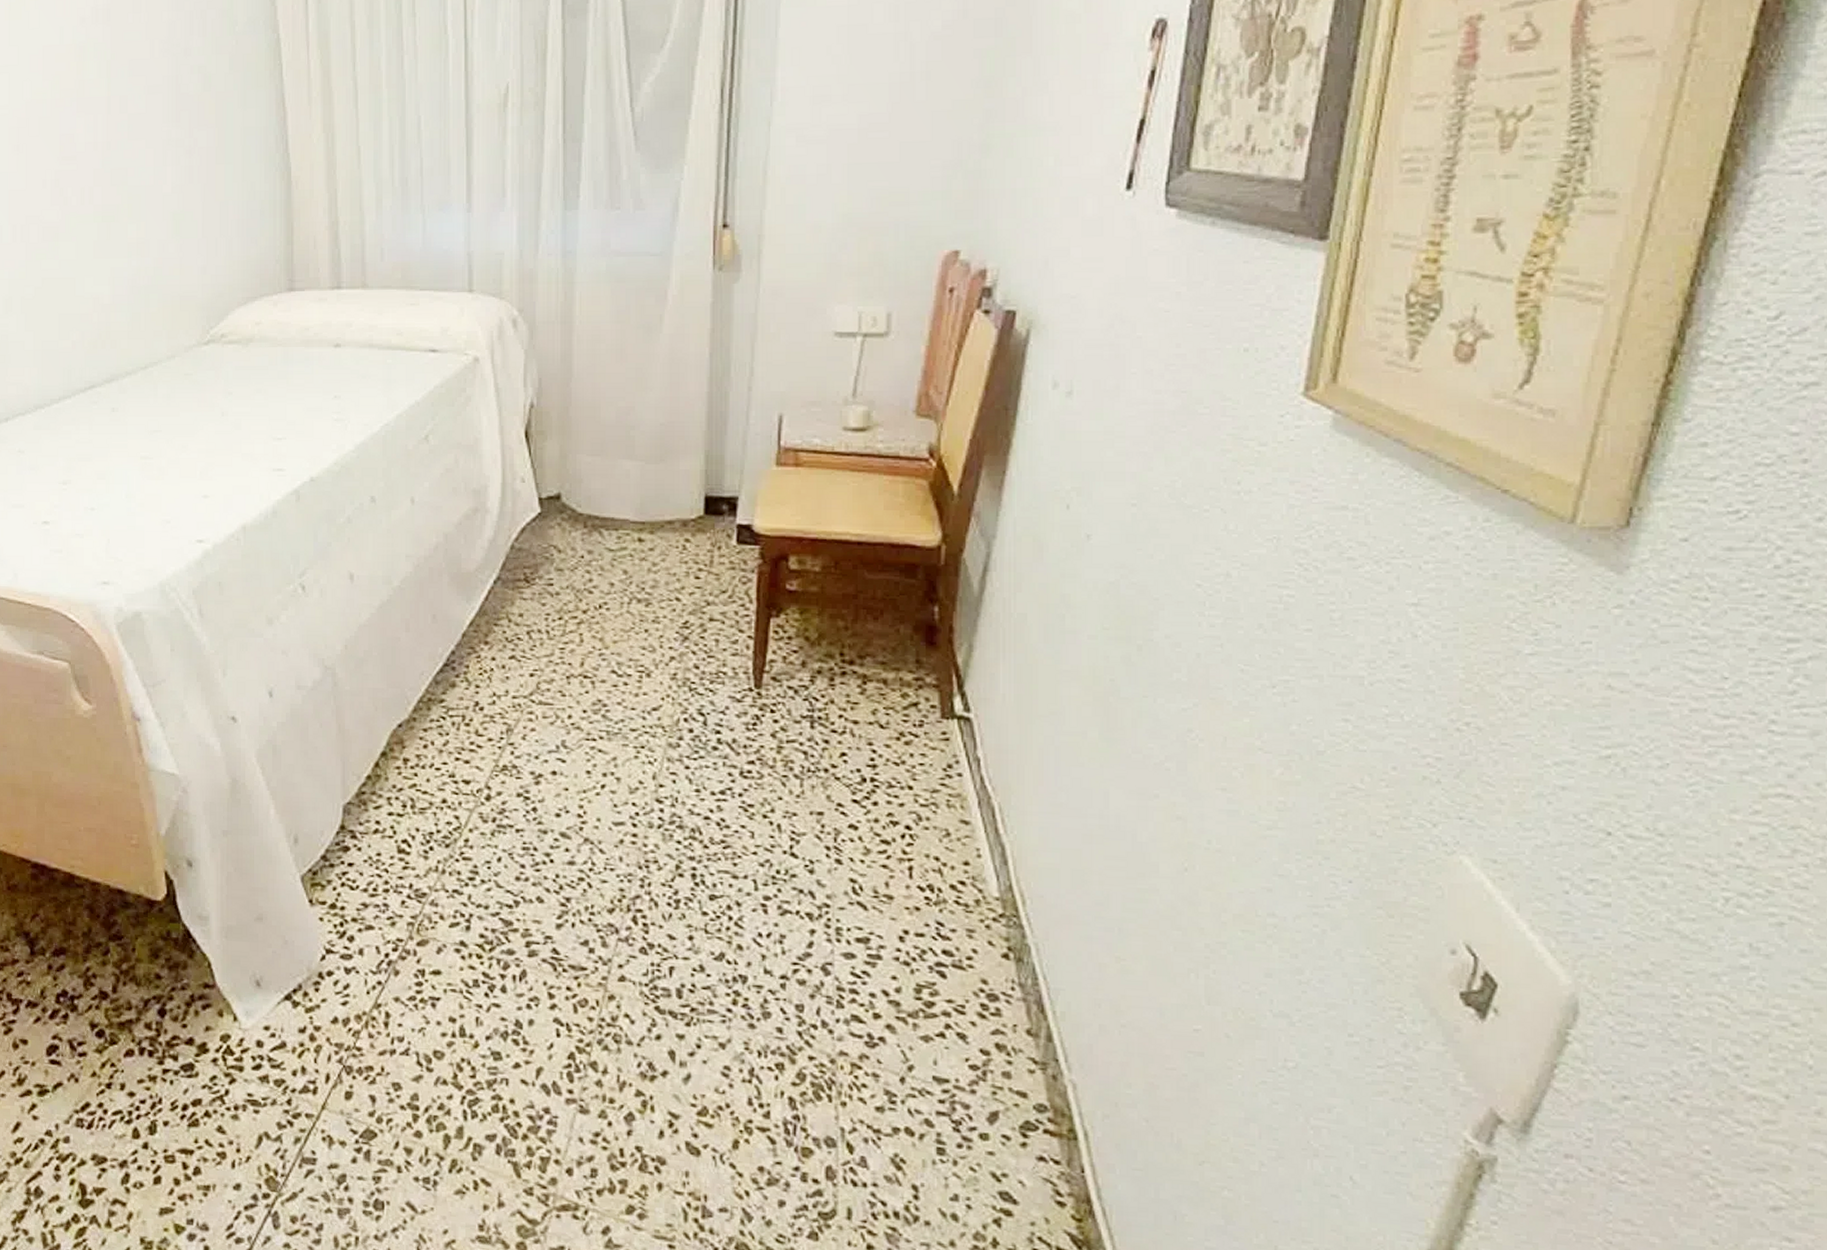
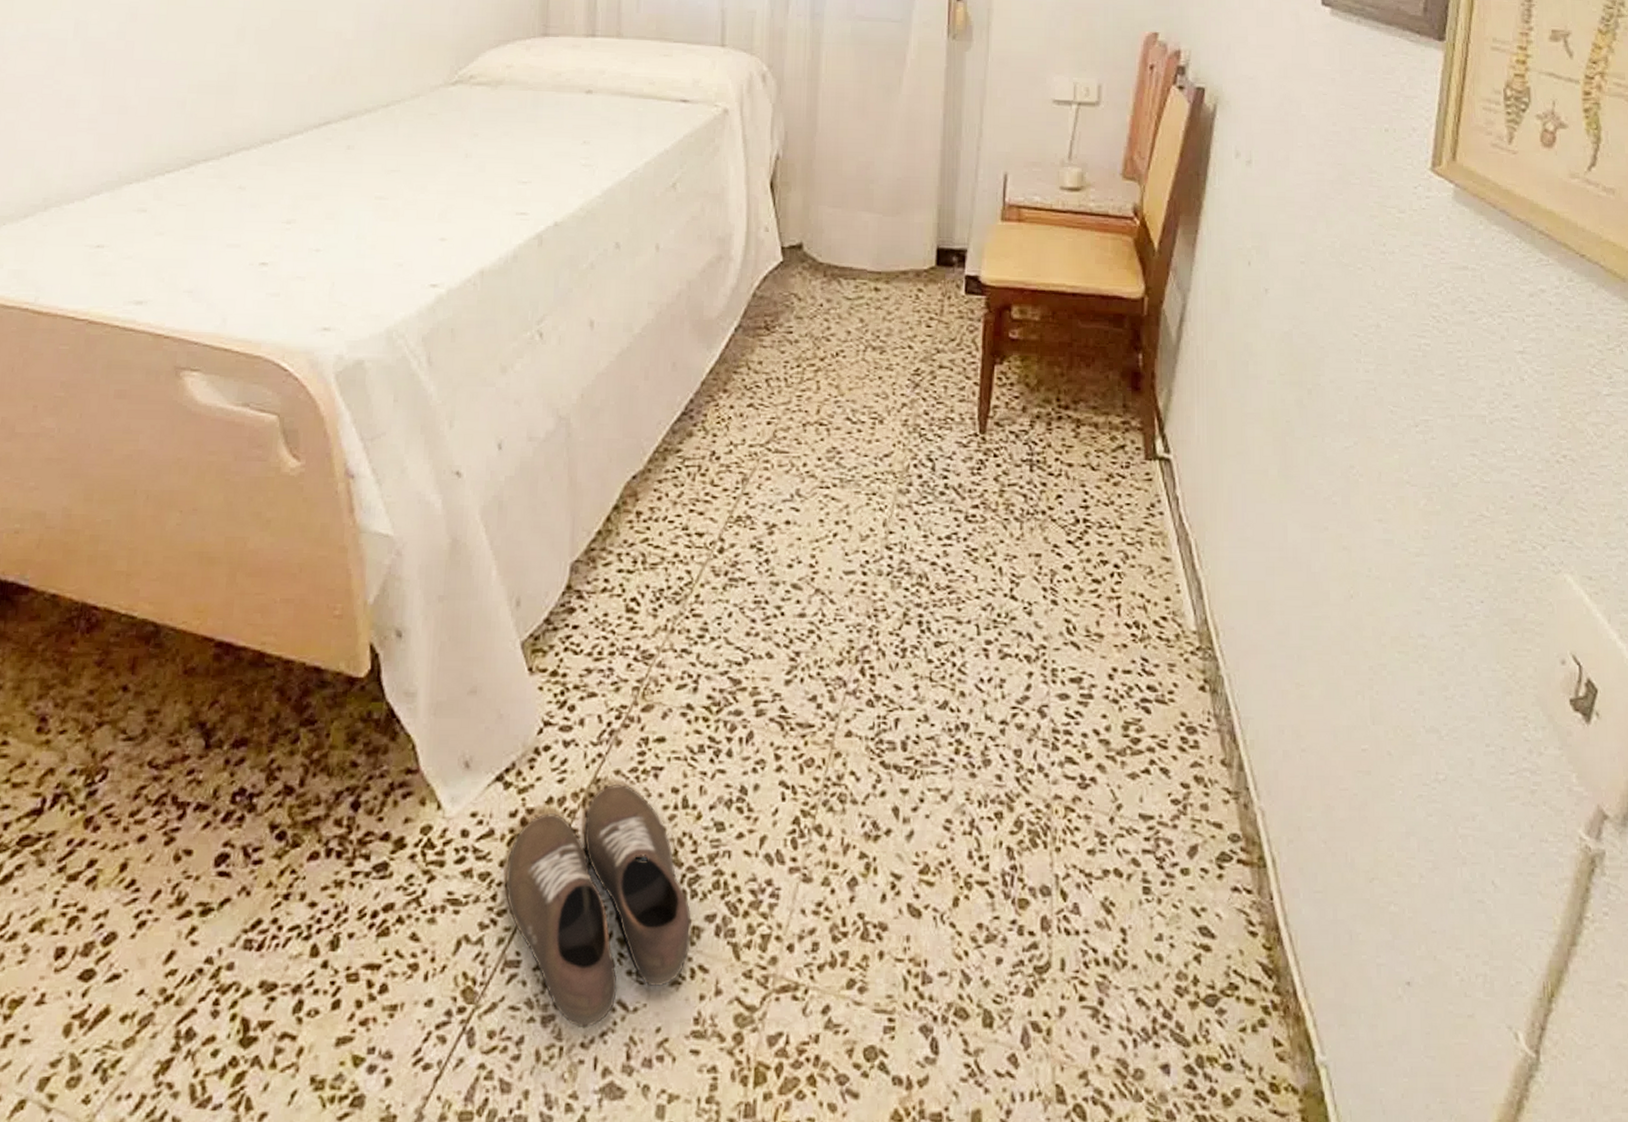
shoe: none [299,1010,474,1223] -> present [505,783,692,1027]

